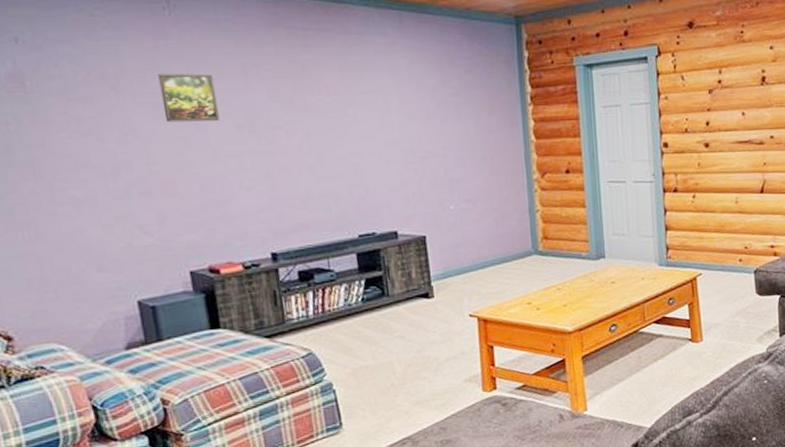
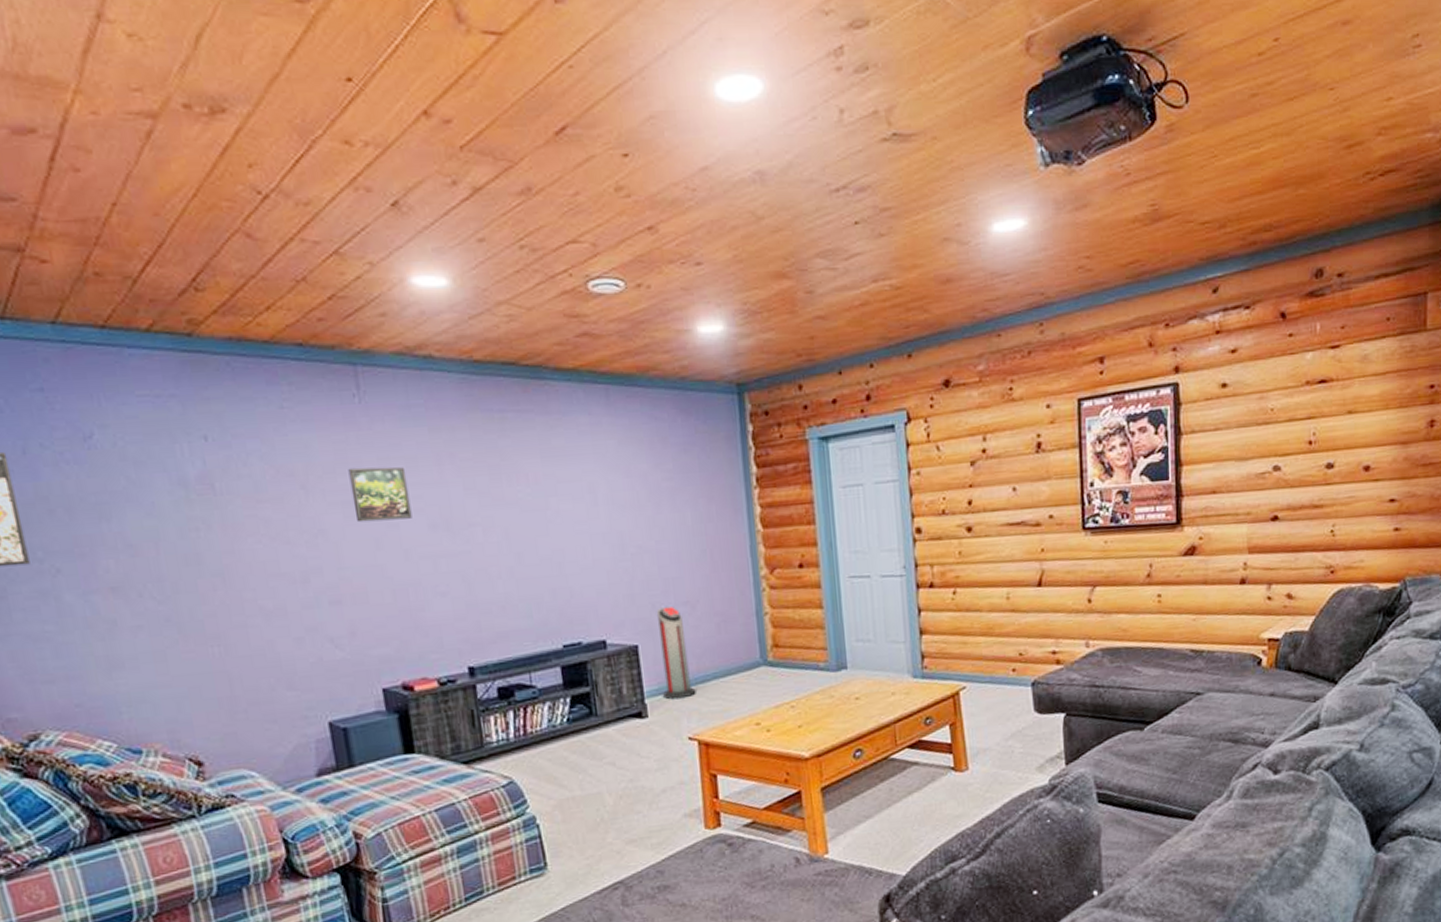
air purifier: none [442,203,477,283] -> present [656,606,696,700]

